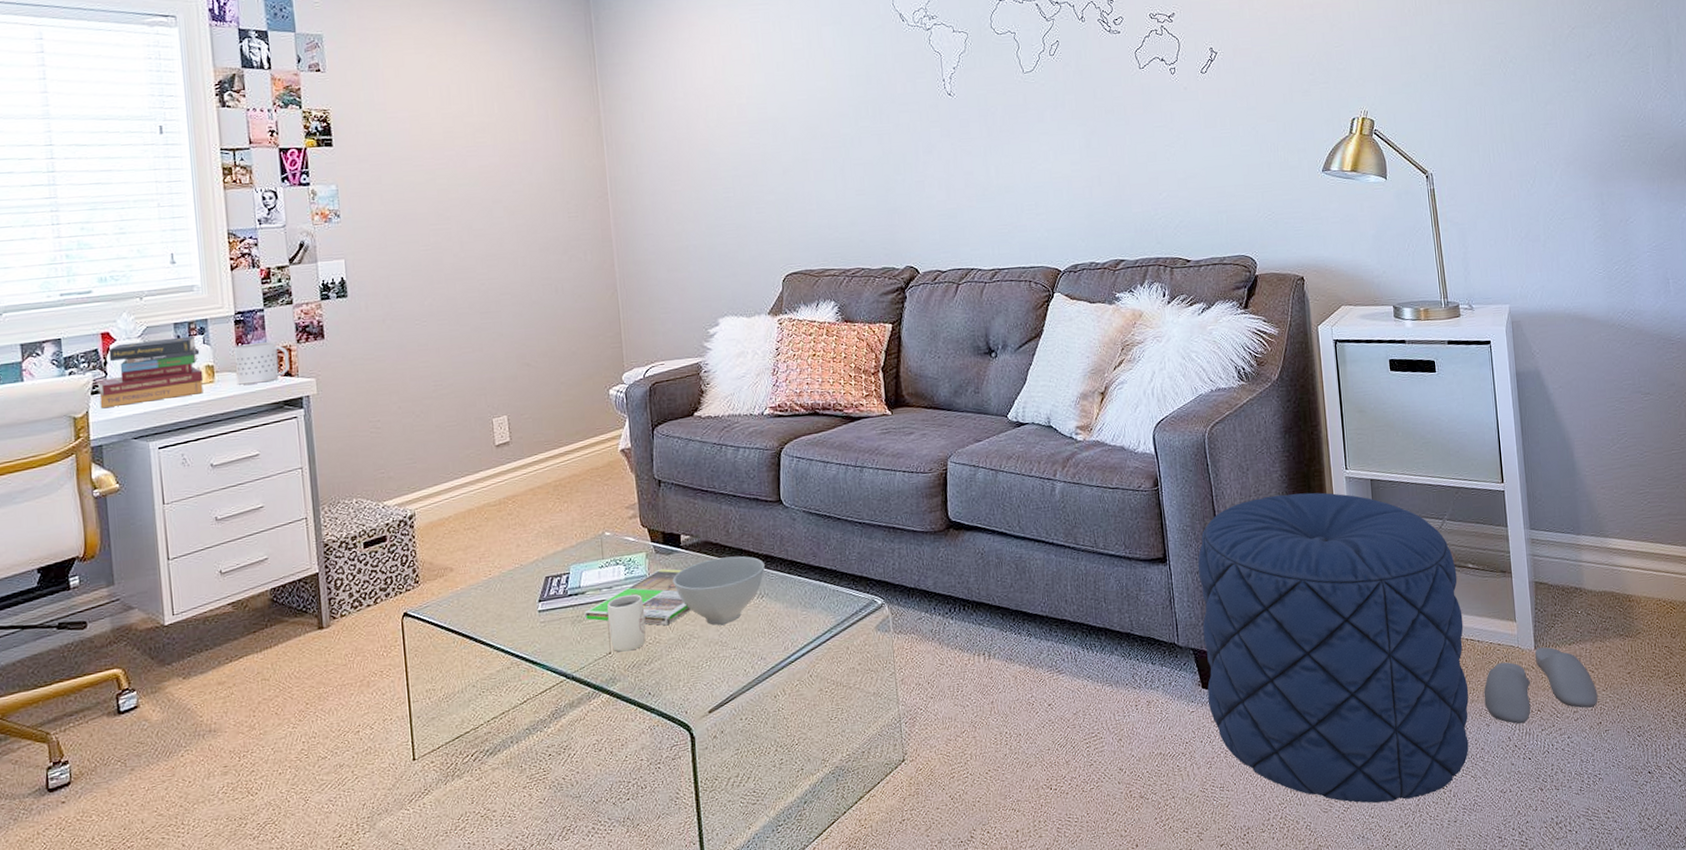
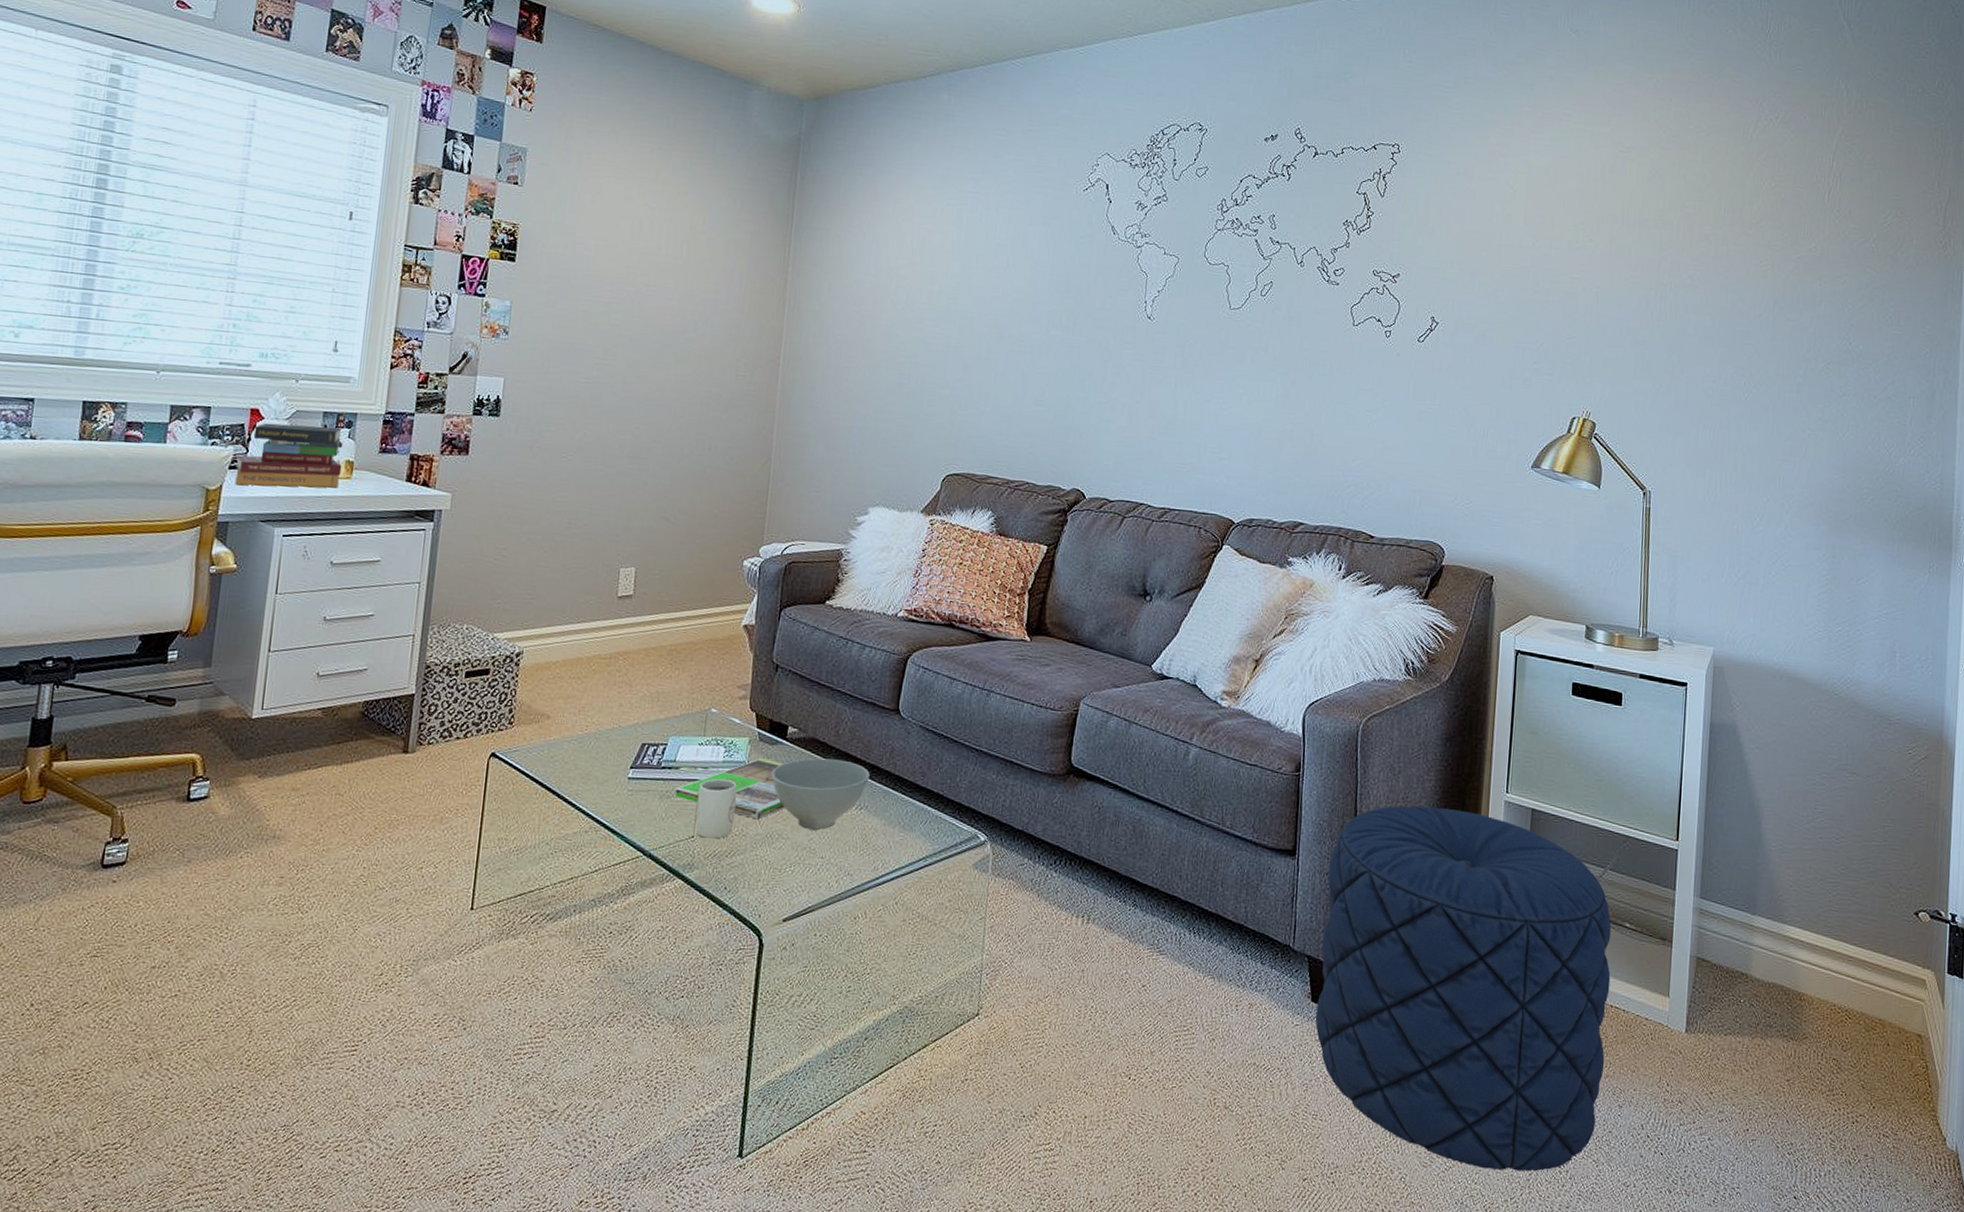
mug: present [233,341,290,385] -> none [372,445,430,489]
slippers: present [1483,647,1598,724] -> none [1620,1031,1749,1113]

